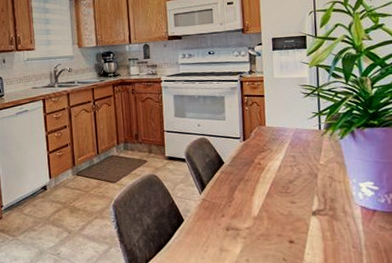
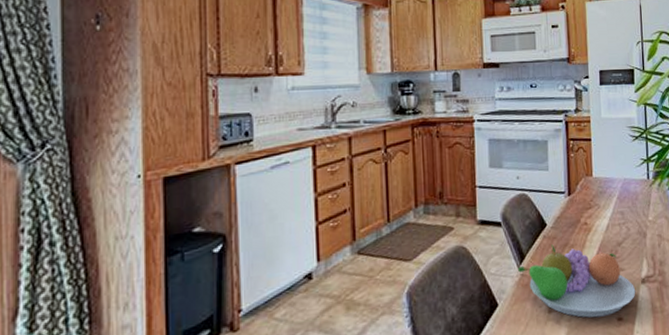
fruit bowl: none [200,178,307,238] -> present [518,244,636,318]

